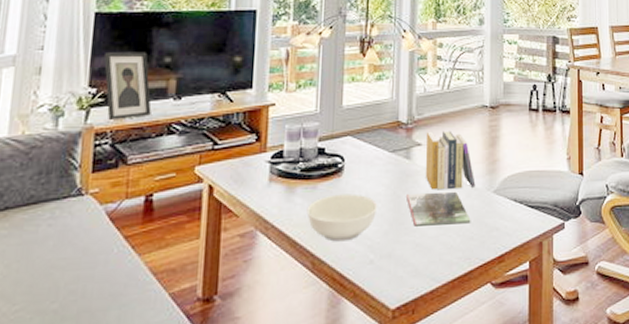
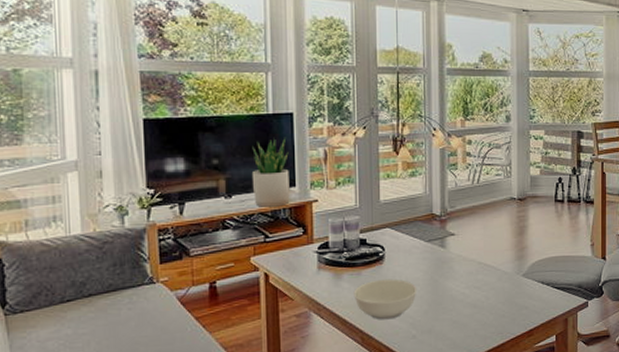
picture frame: present [104,52,152,120] -> none [158,155,206,217]
planter: none [205,36,248,111] -> present [251,138,290,207]
magazine: present [407,191,471,226] -> none [443,275,502,306]
books: present [426,130,476,190] -> none [460,221,506,275]

